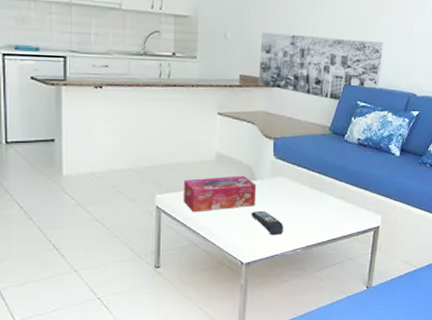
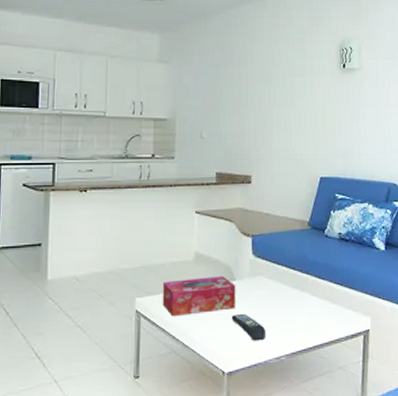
wall art: present [258,32,383,101] -> none [234,130,358,195]

